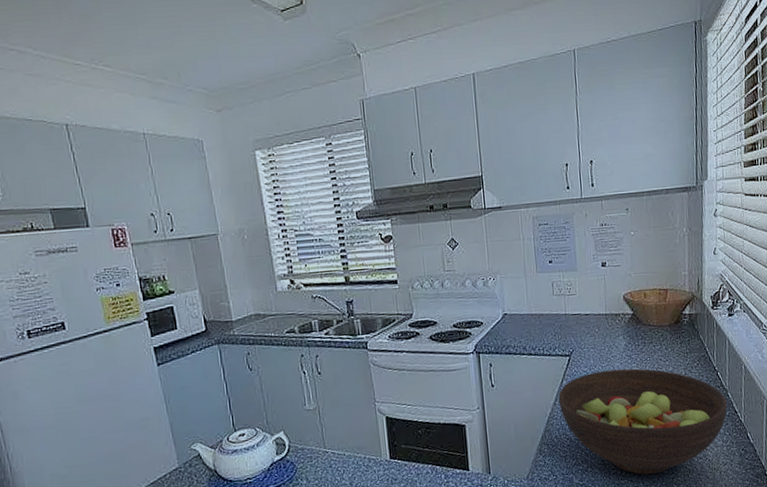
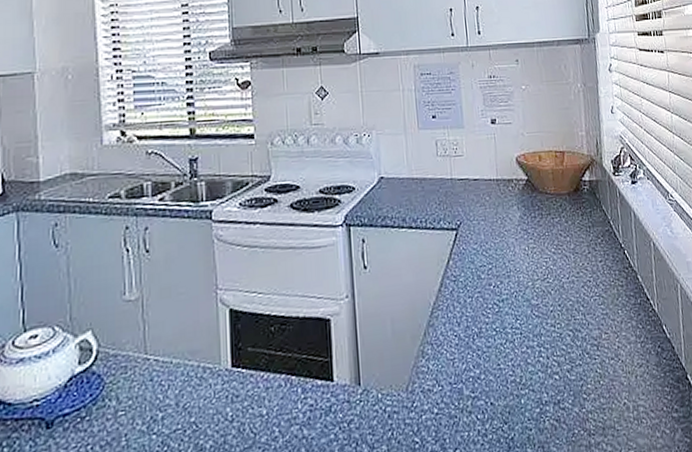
fruit bowl: present [558,368,728,475] -> none [444,245,639,382]

